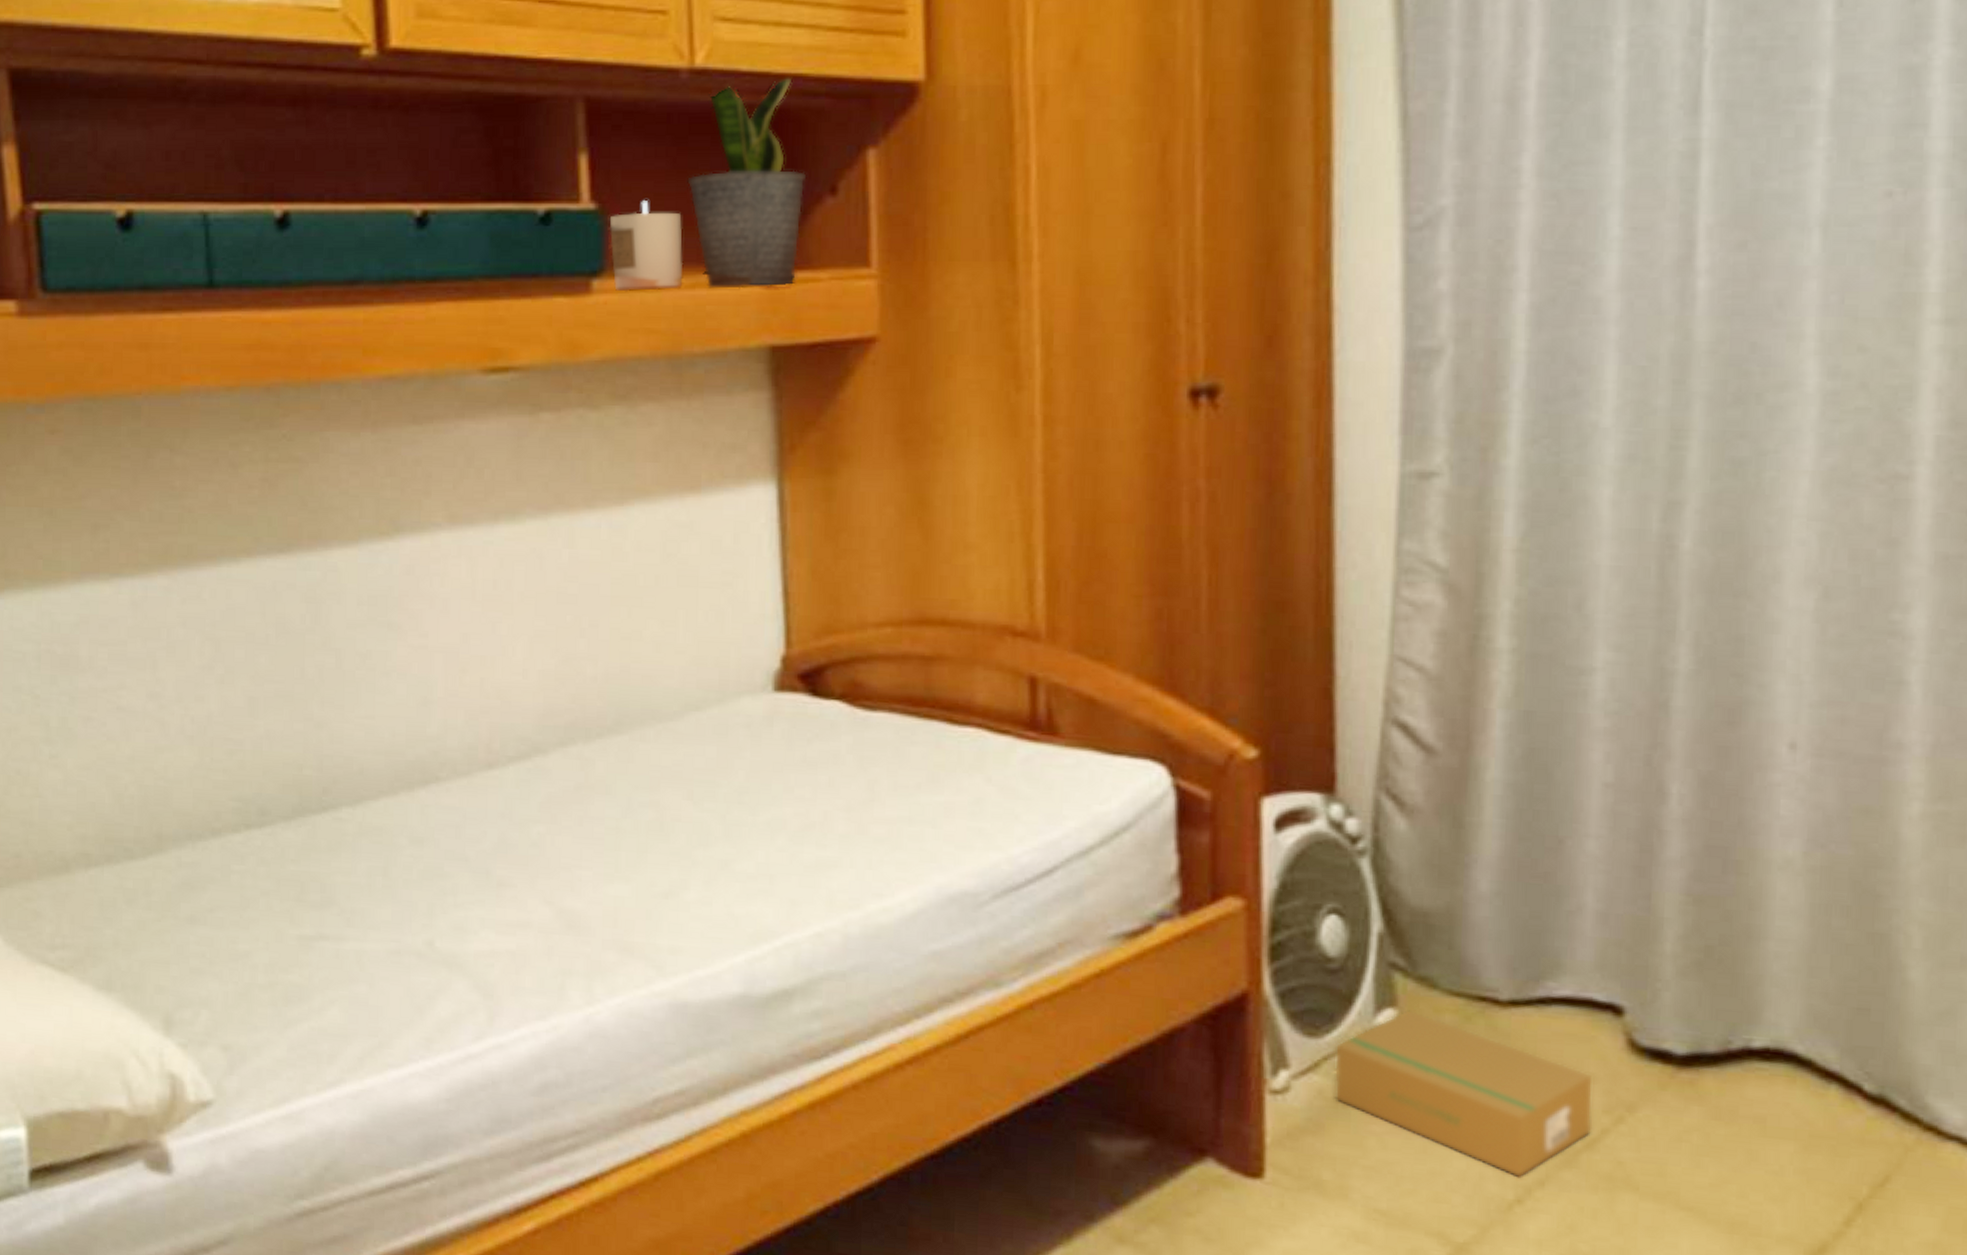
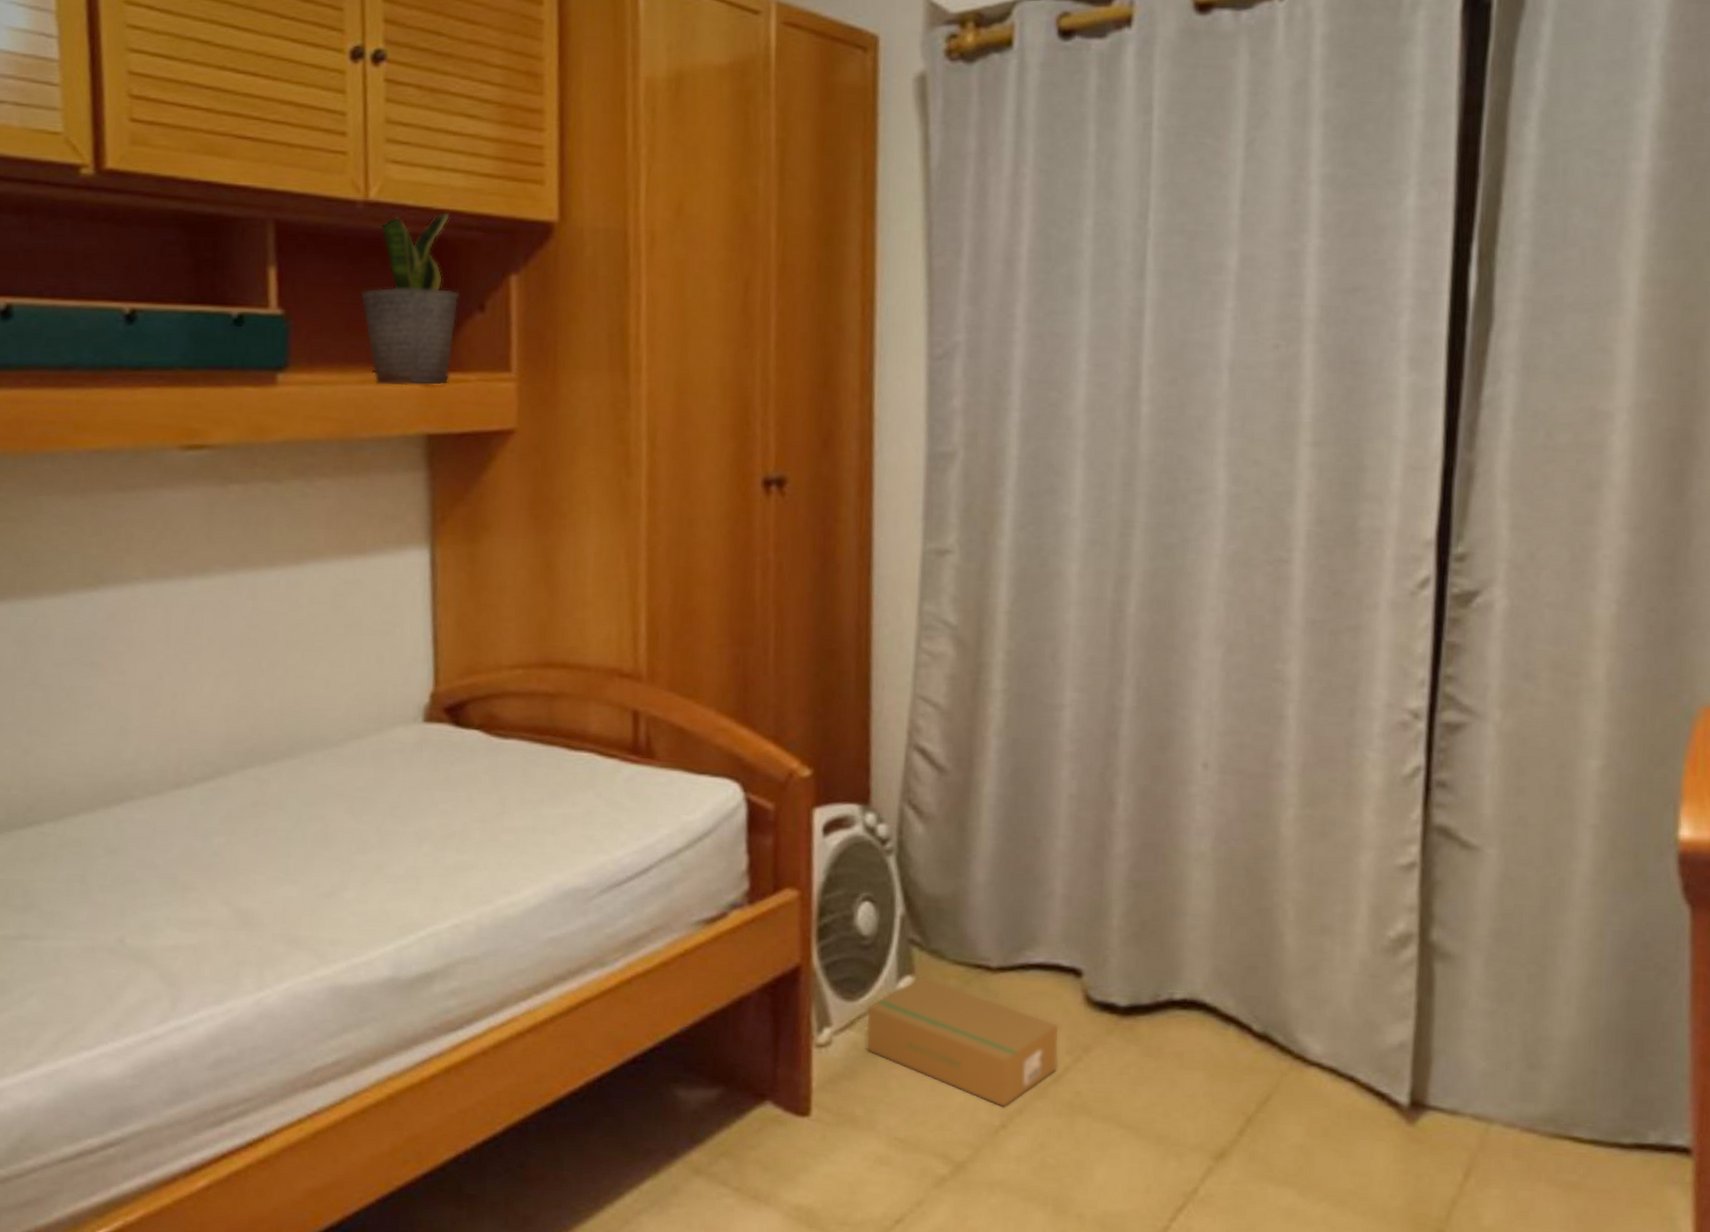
candle: present [609,201,684,292] -> none [293,309,356,385]

